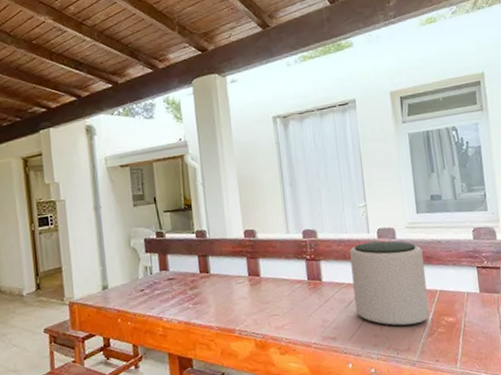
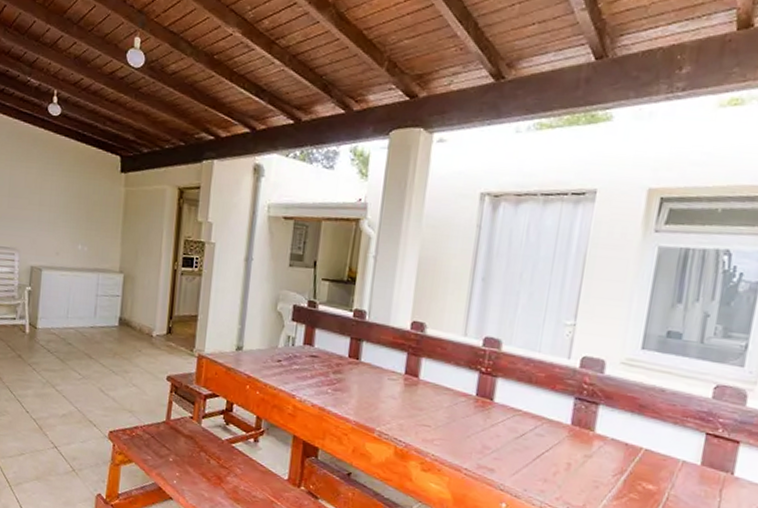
plant pot: present [349,241,430,327] -> none [527,368,636,481]

